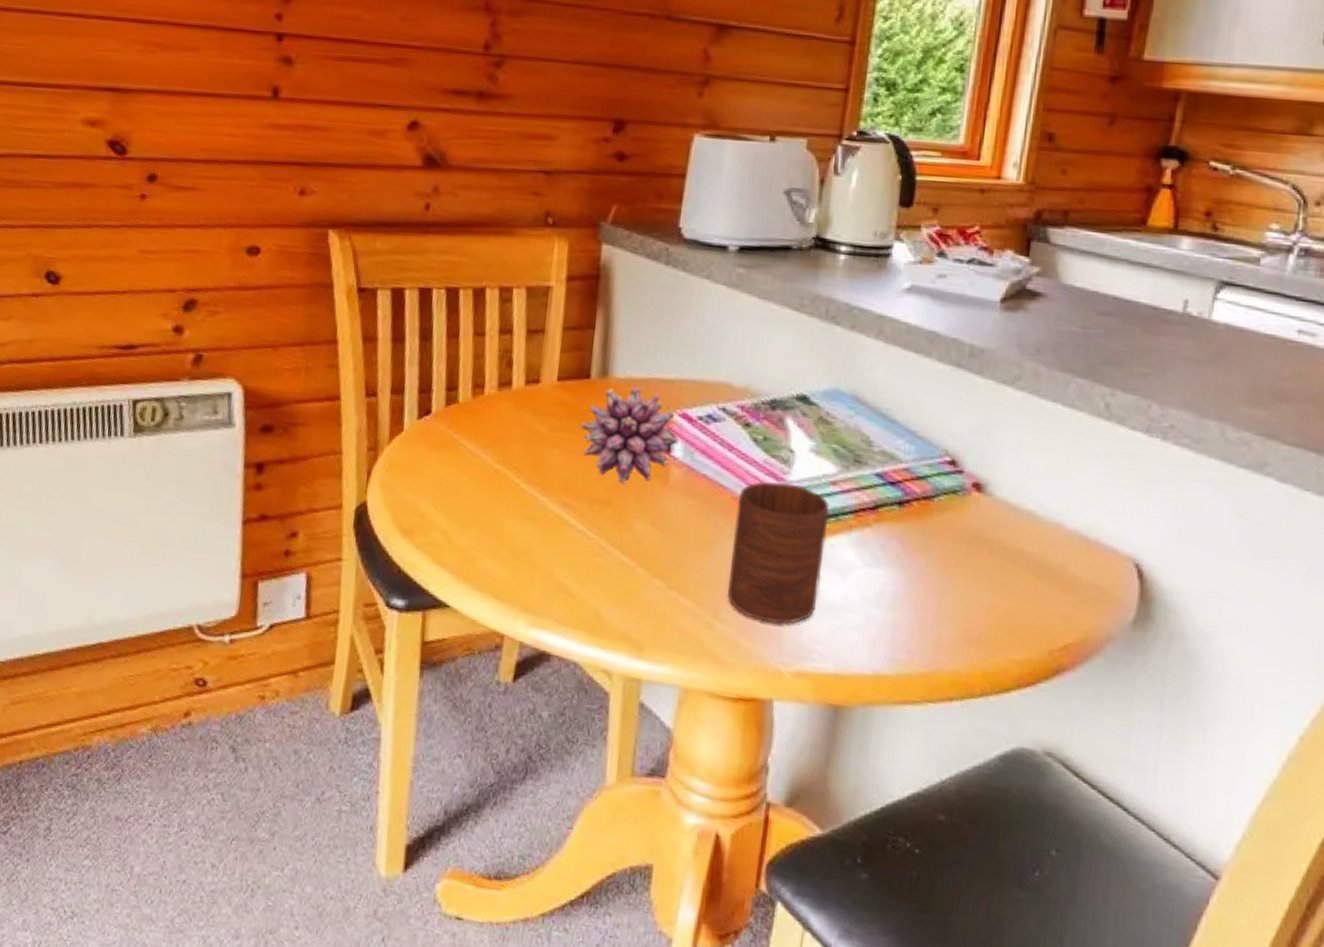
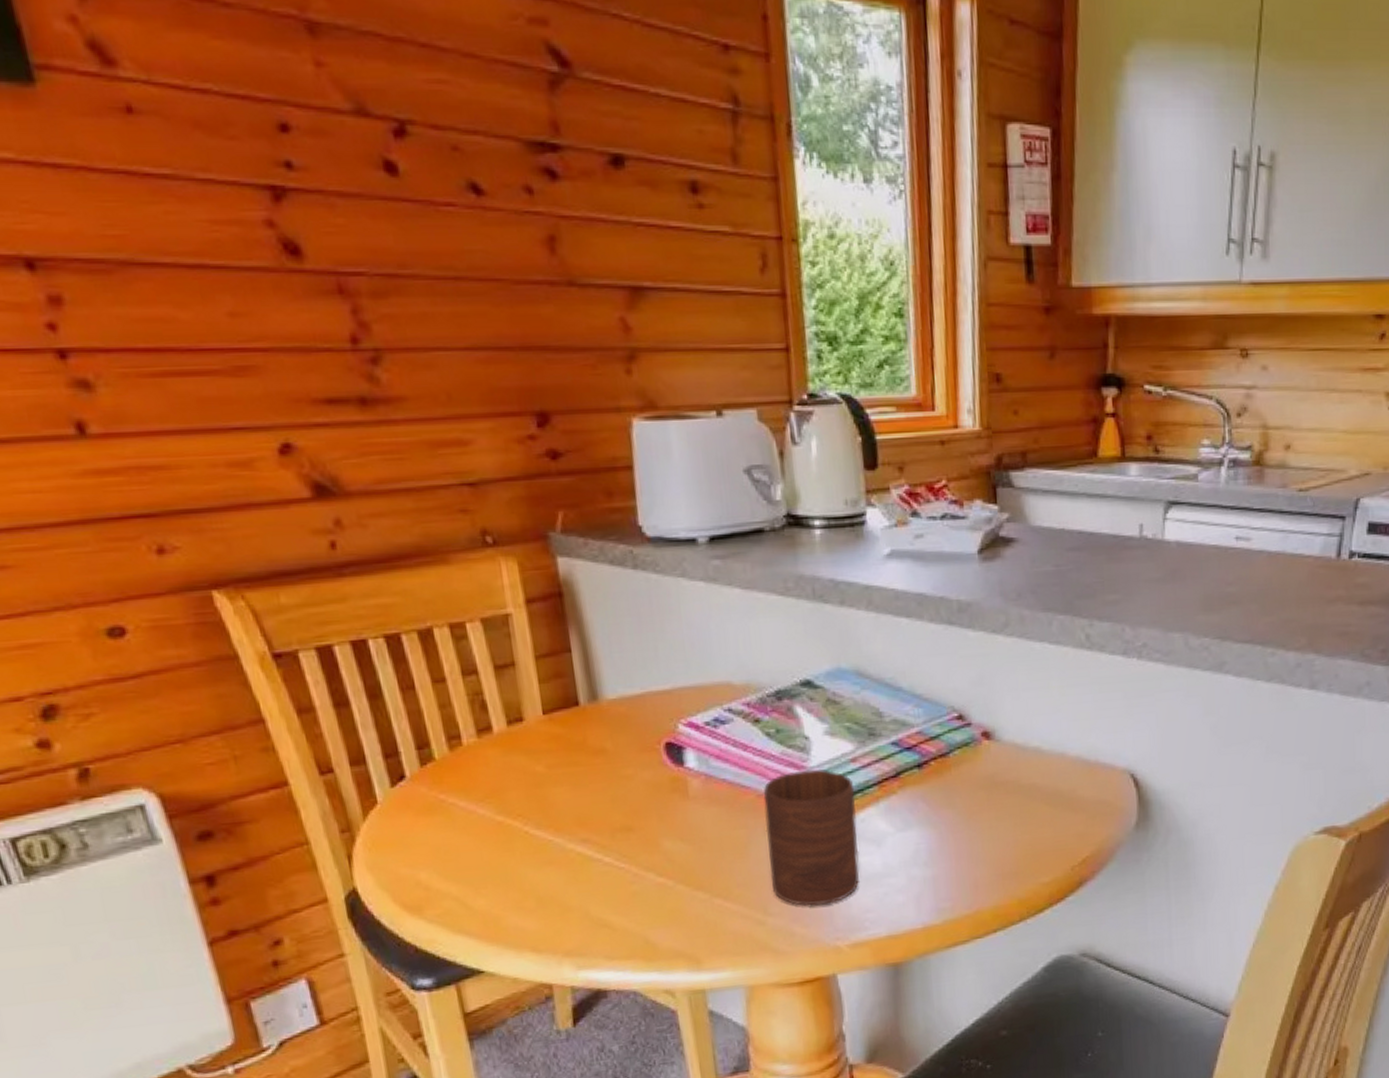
flower: present [580,387,679,484] -> none [580,704,690,807]

